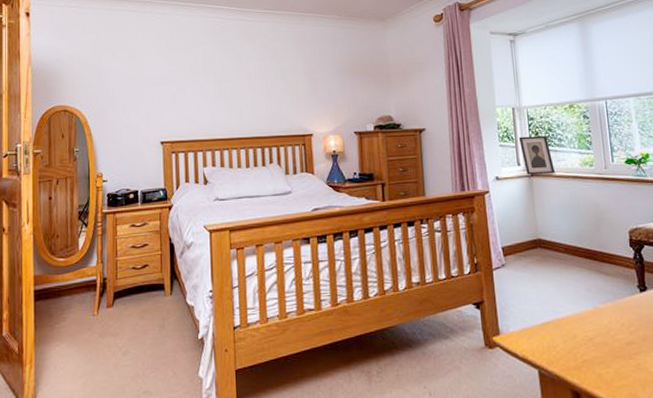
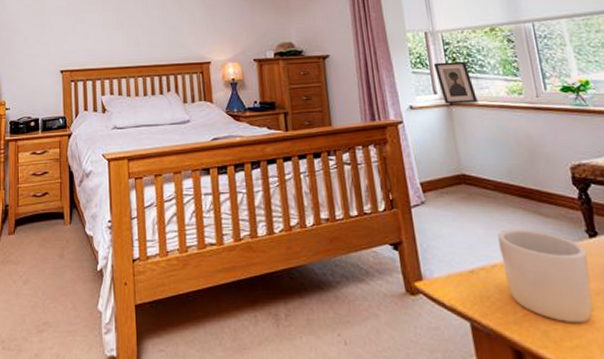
mug: none [565,286,640,366] -> present [497,229,594,324]

